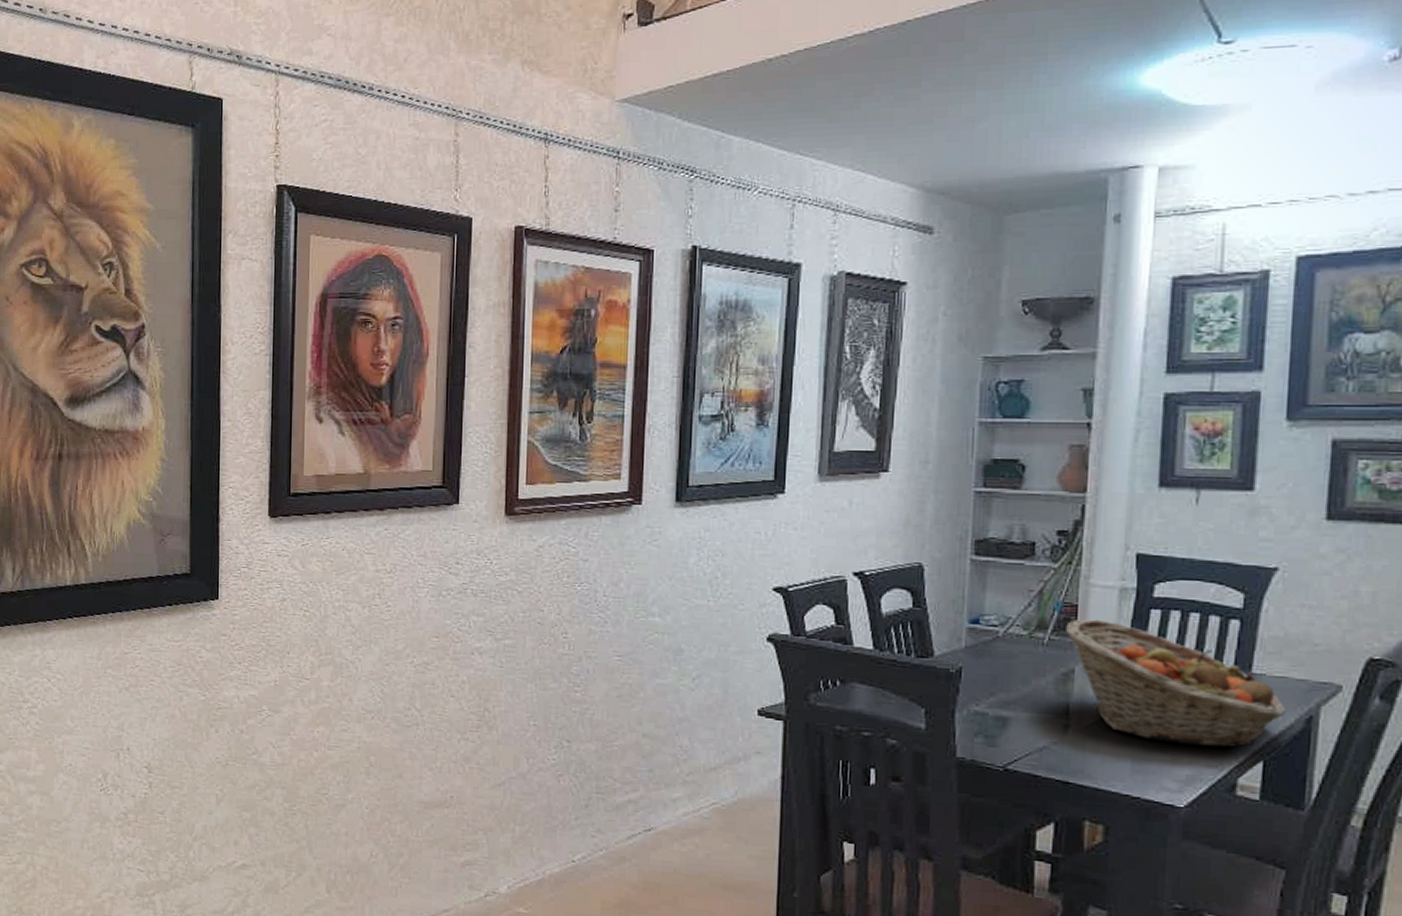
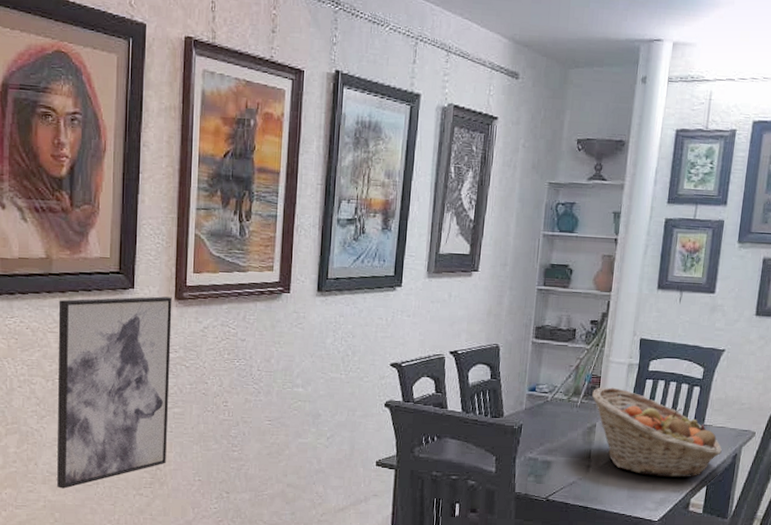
wall art: none [373,512,502,729] -> present [57,296,172,489]

